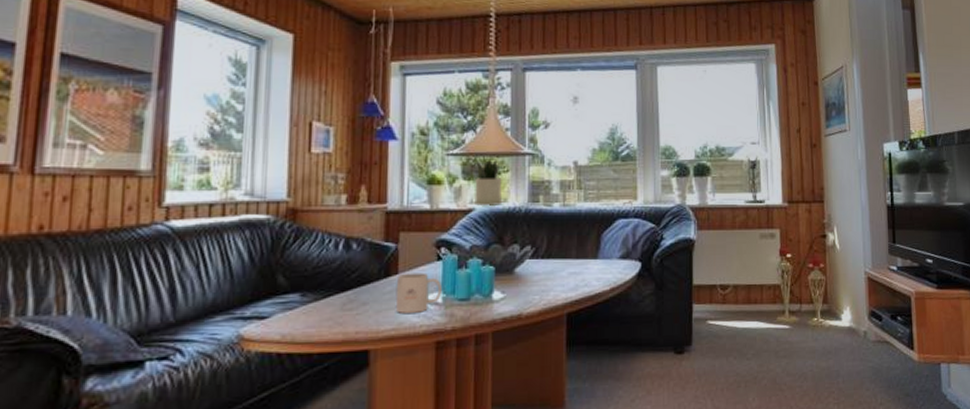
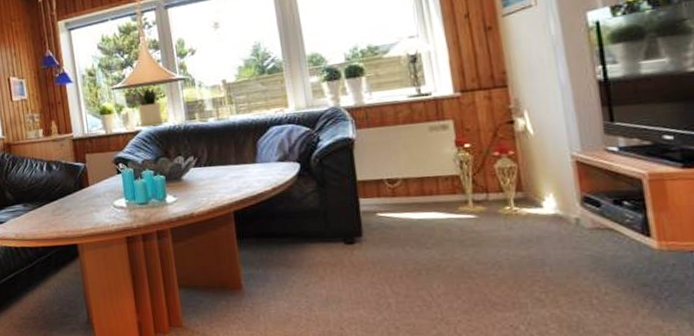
mug: present [395,272,442,315] -> none [89,184,125,217]

